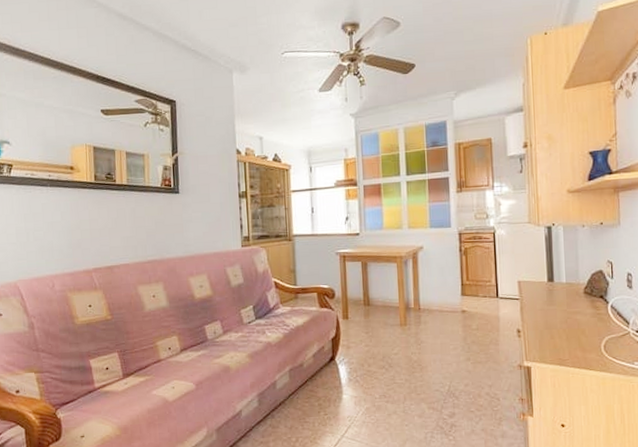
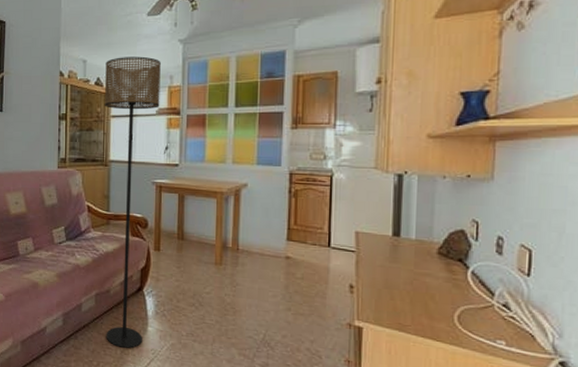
floor lamp: none [282,131,338,419] -> present [104,56,161,349]

